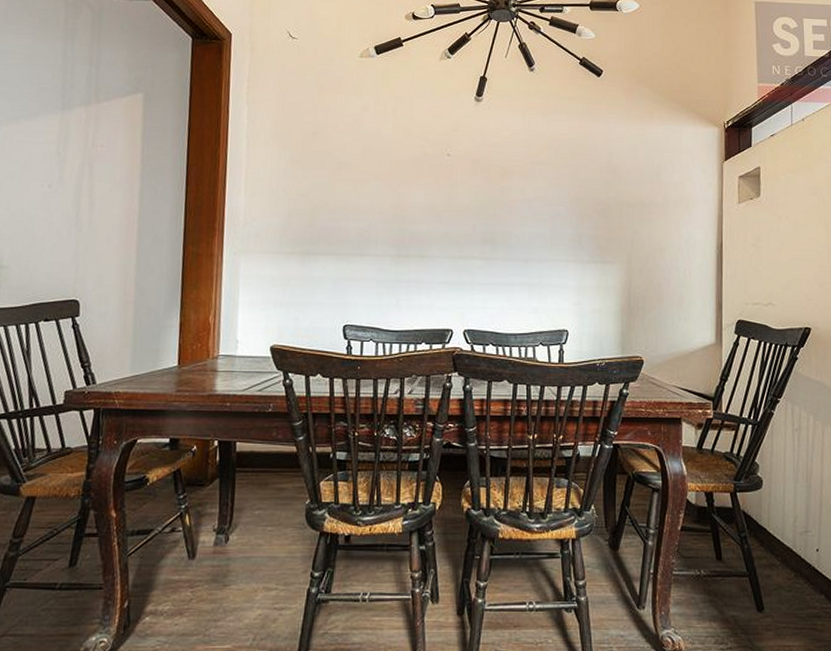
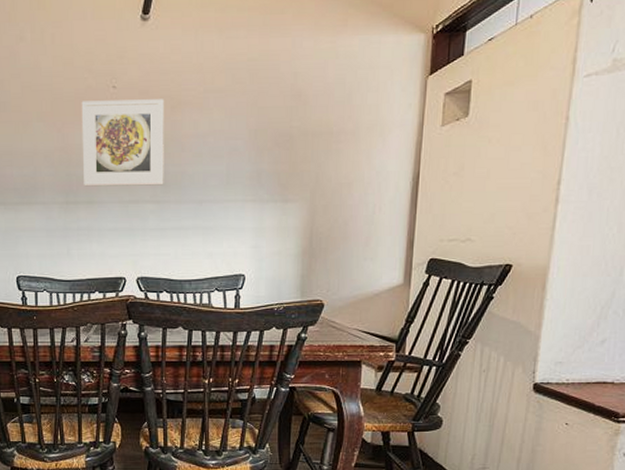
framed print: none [416,165,494,244] -> present [81,99,164,187]

